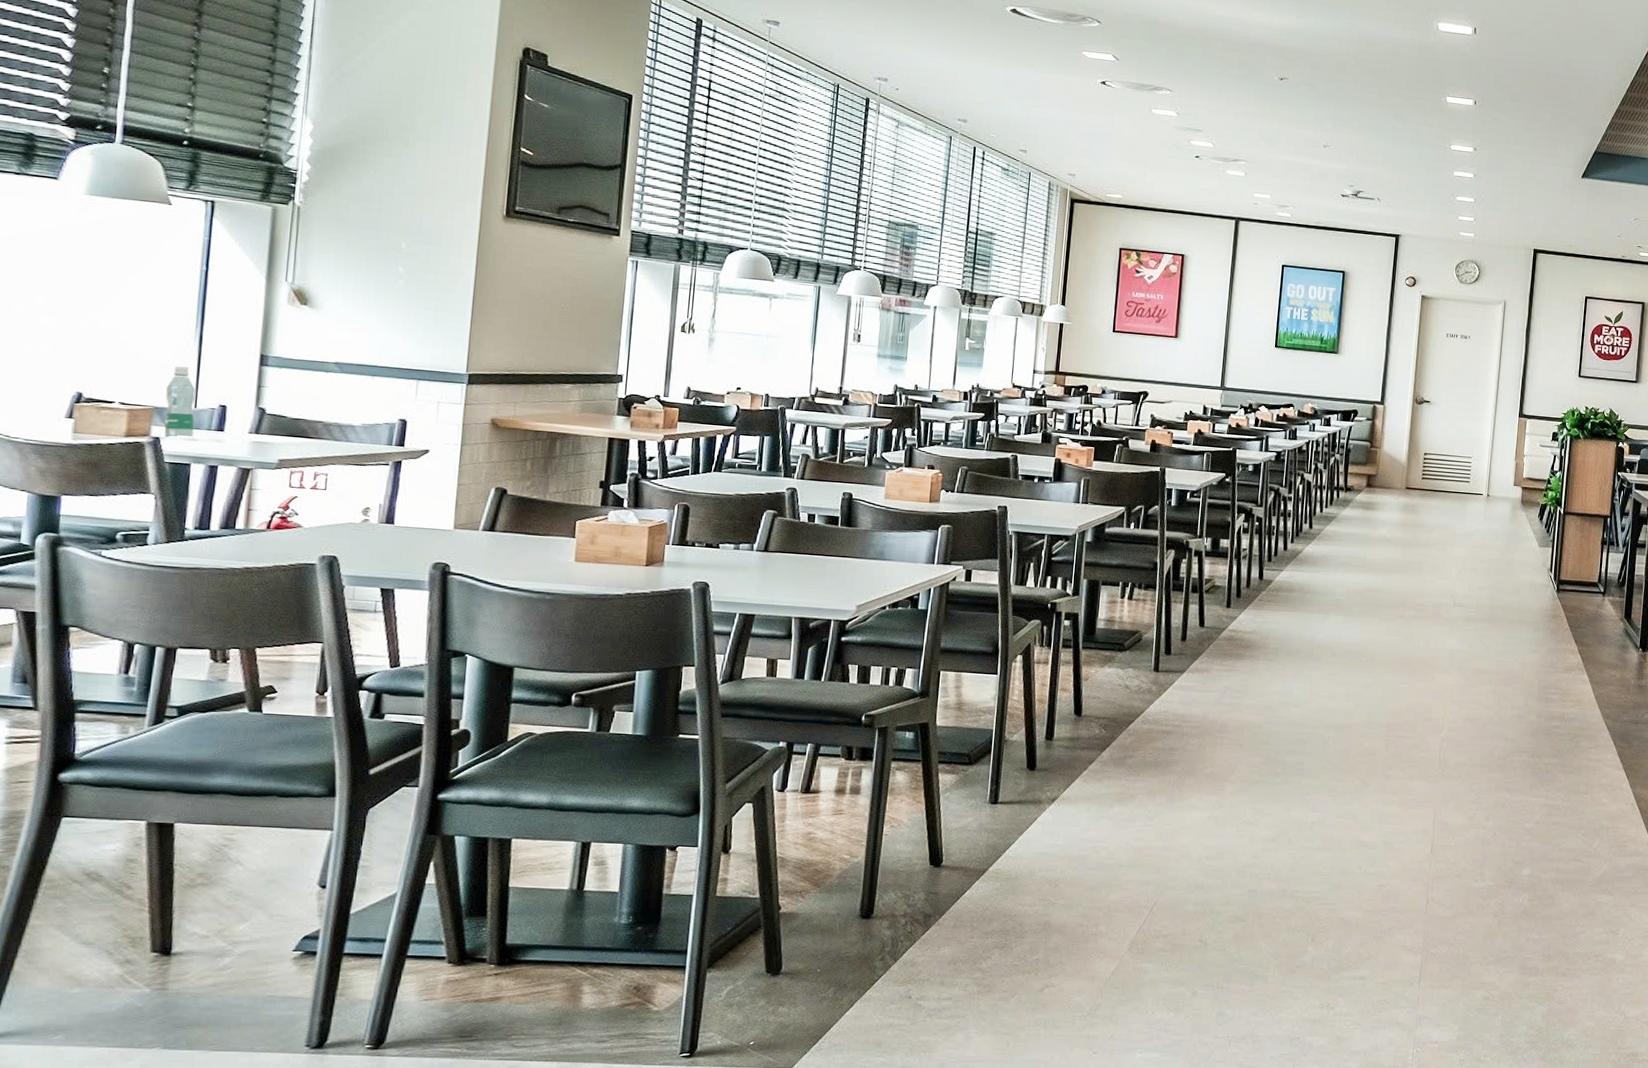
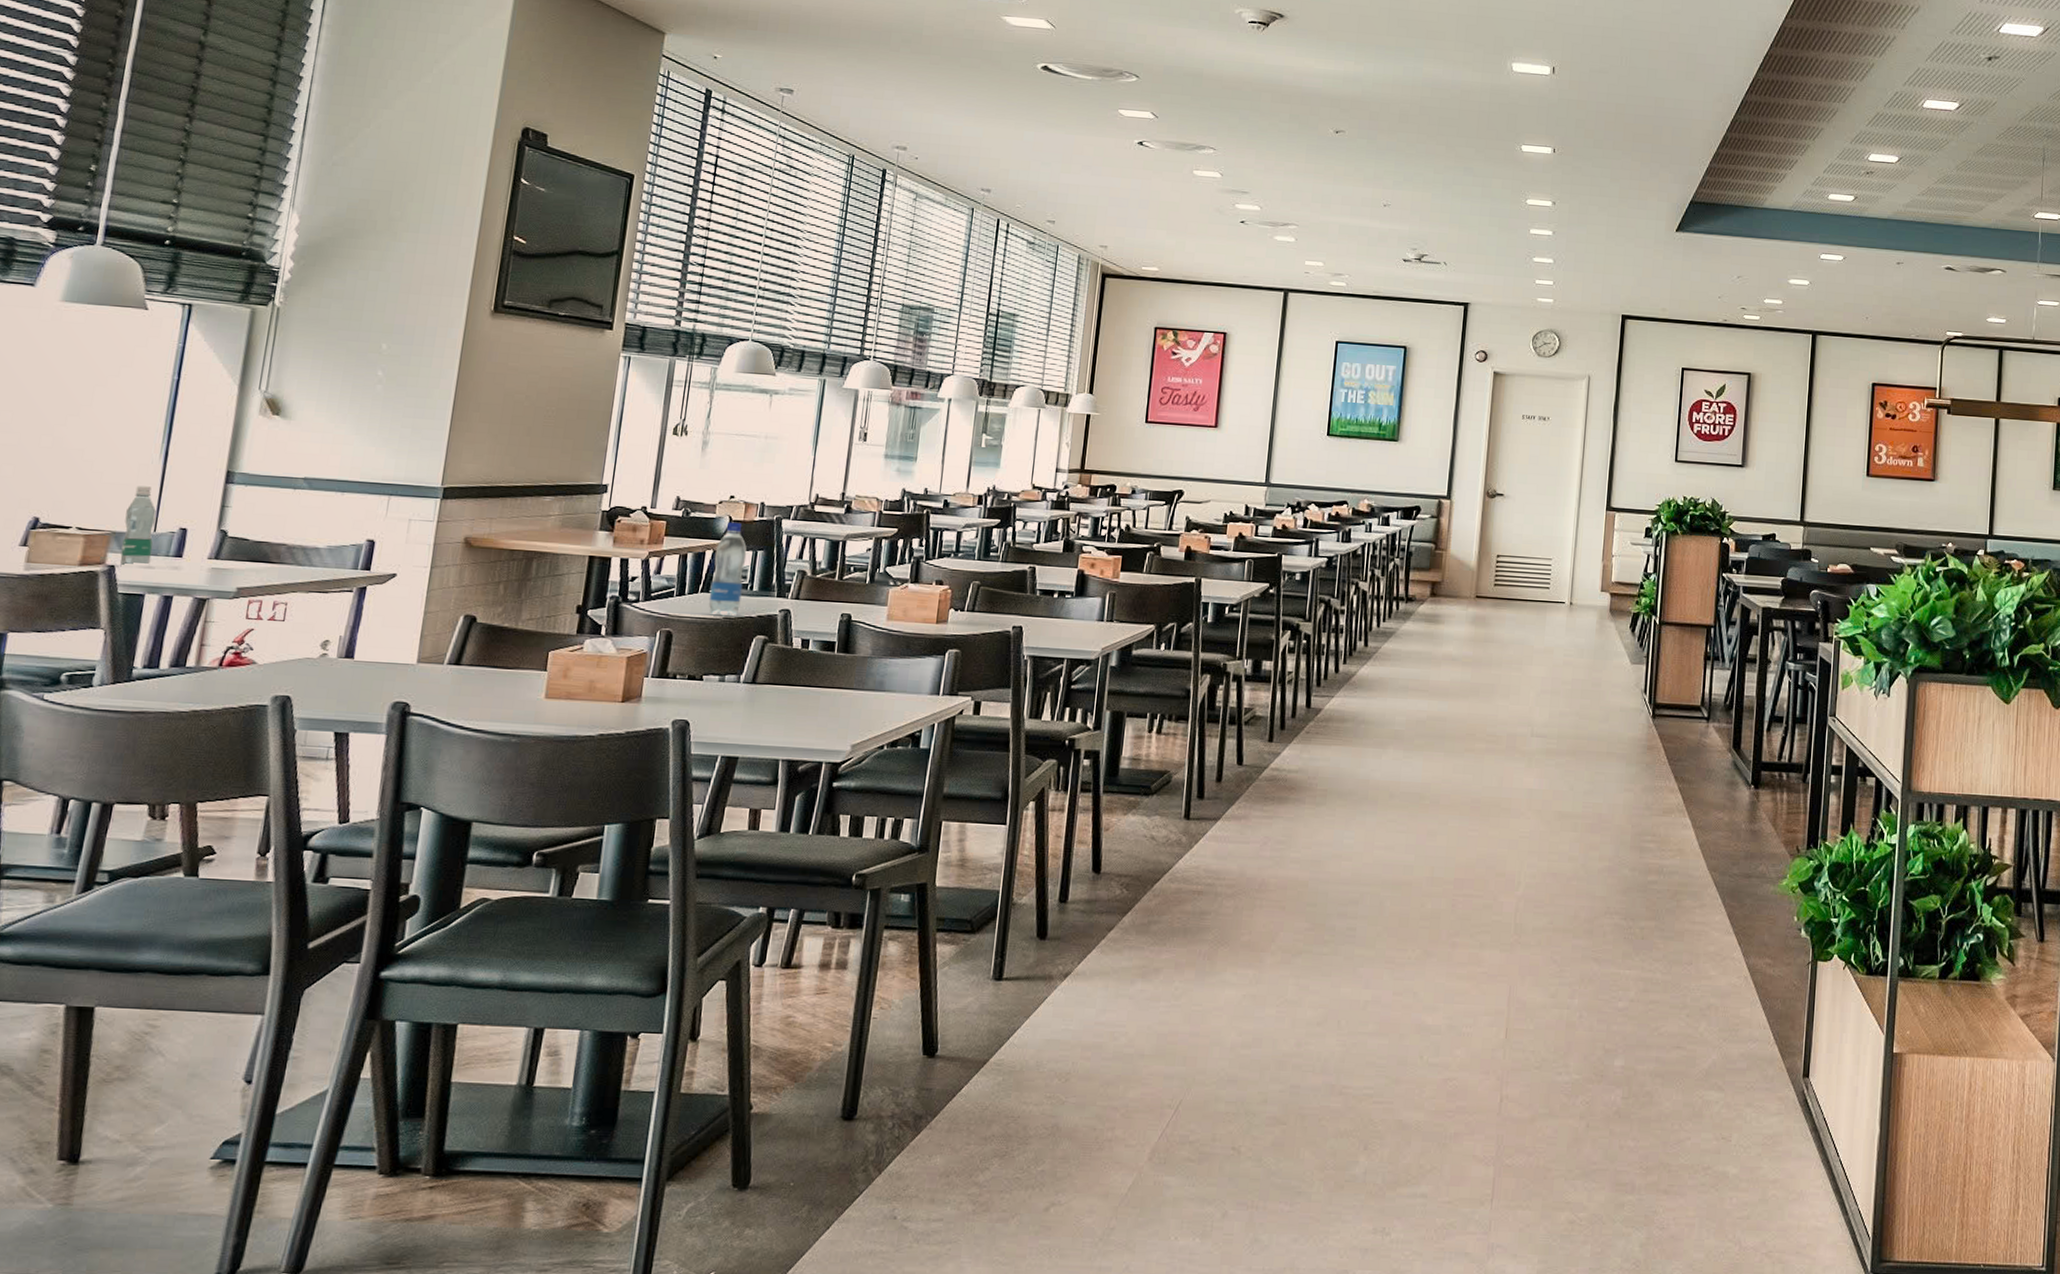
bottle: none [721,410,755,493] -> present [708,522,747,616]

